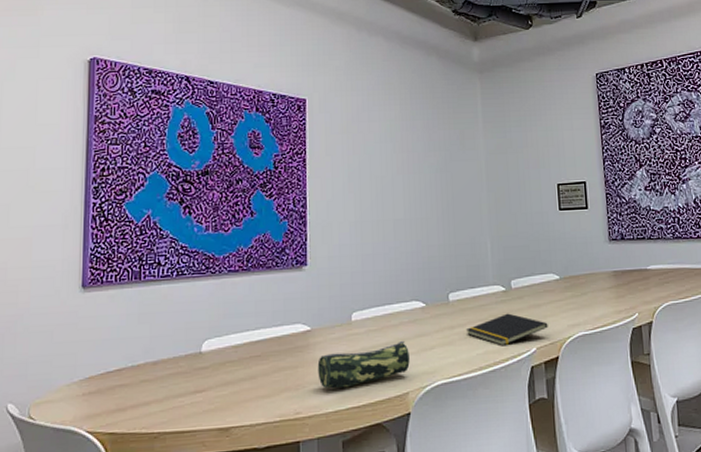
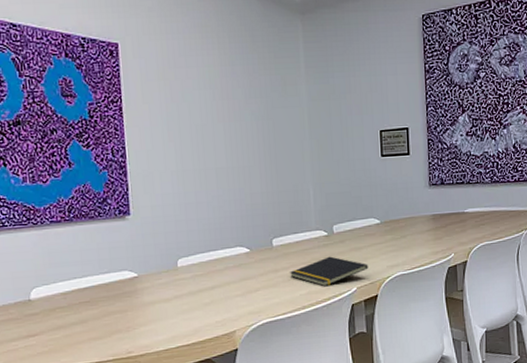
pencil case: present [317,340,410,389] -> none [146,283,236,329]

